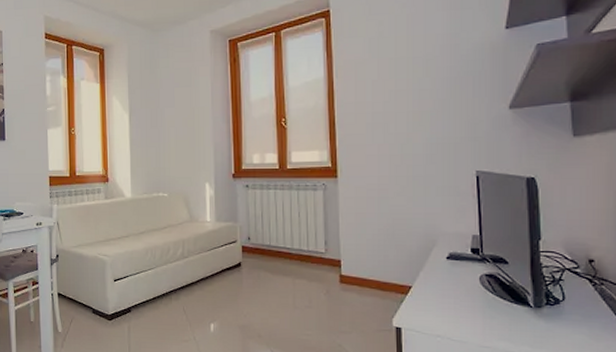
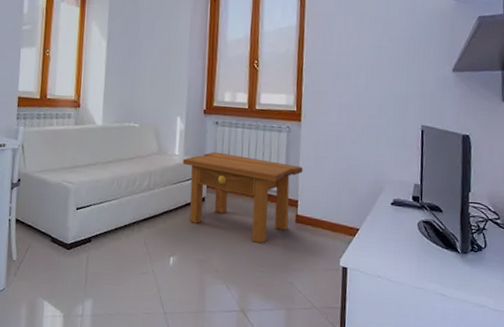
side table: none [215,215,344,306] -> present [182,151,303,243]

